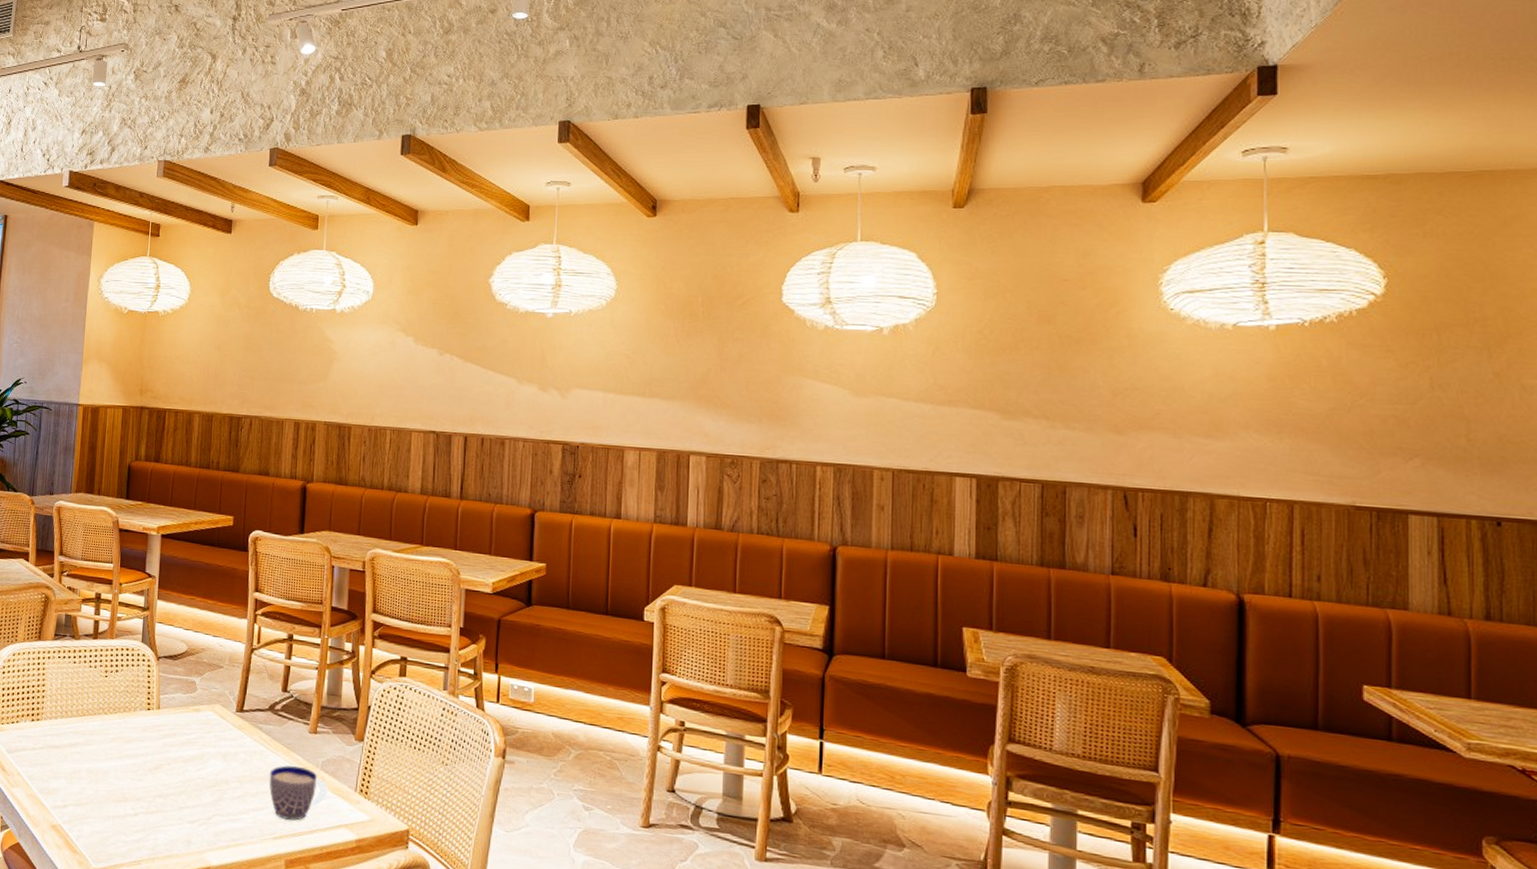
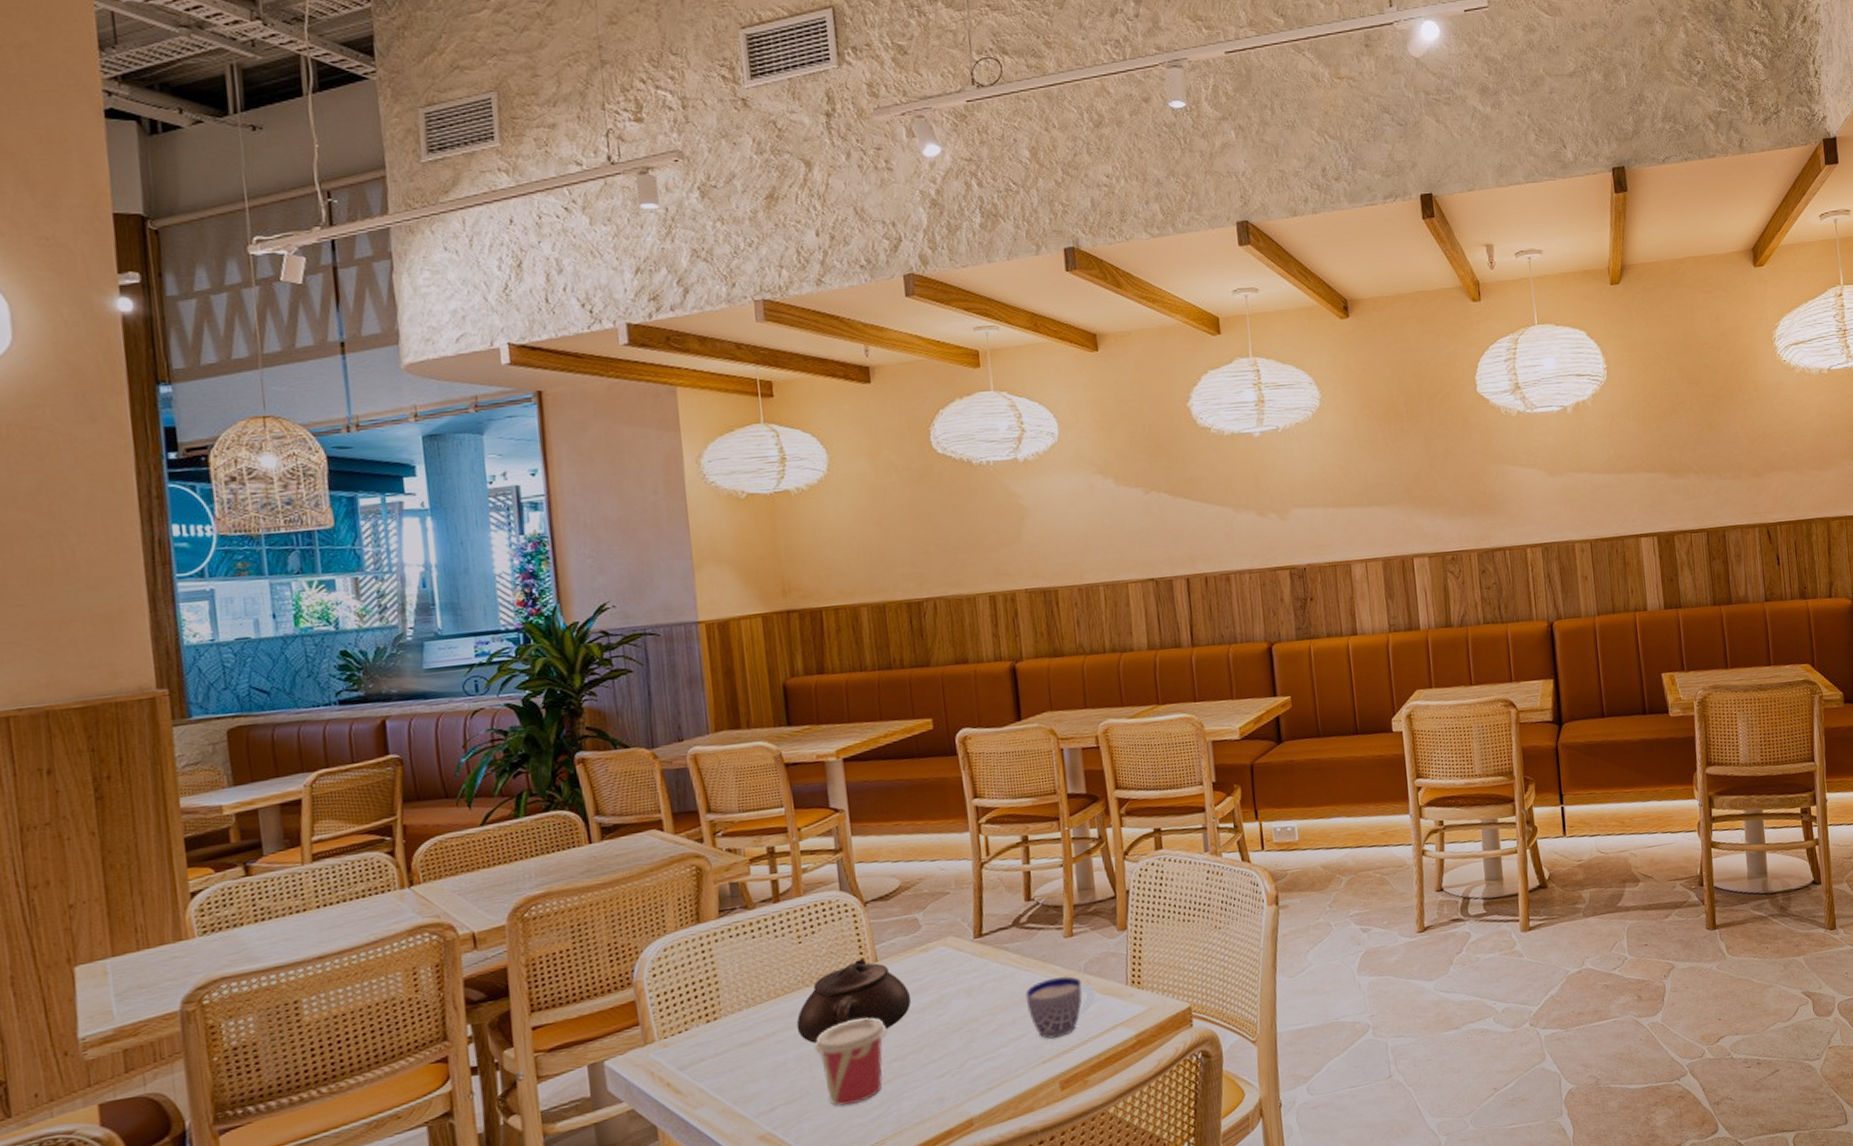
teapot: none [92,703,180,768] -> present [796,959,912,1043]
cup: none [103,751,157,823] -> present [814,1017,887,1106]

